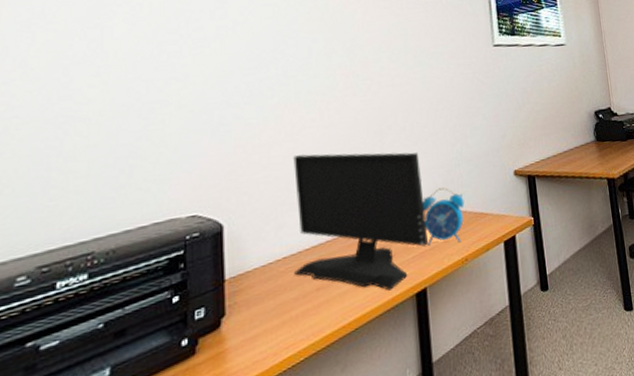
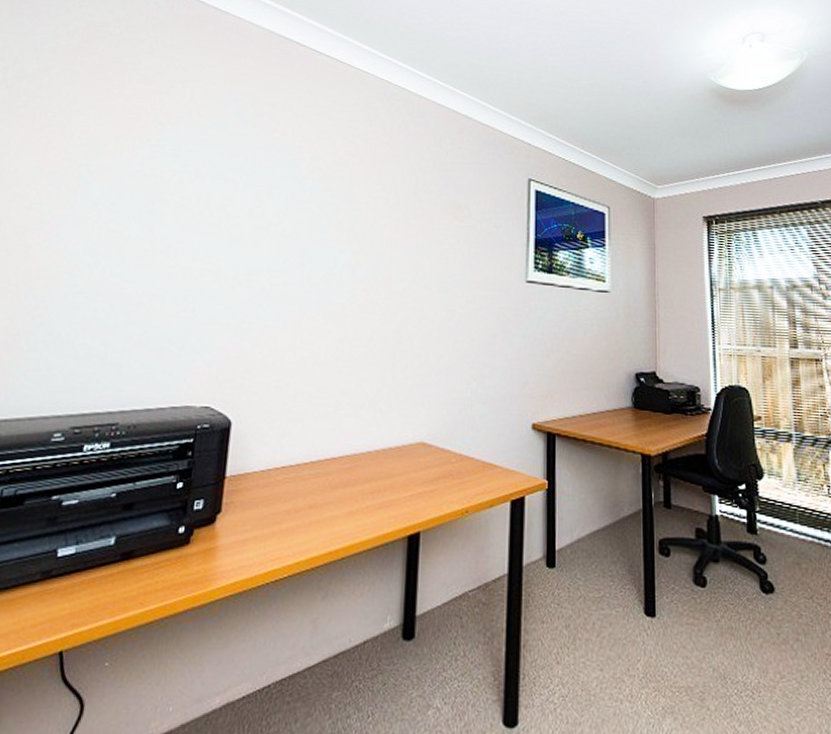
computer monitor: present [293,152,429,291] -> none [289,365,431,526]
alarm clock: present [423,187,465,246] -> none [427,426,473,491]

